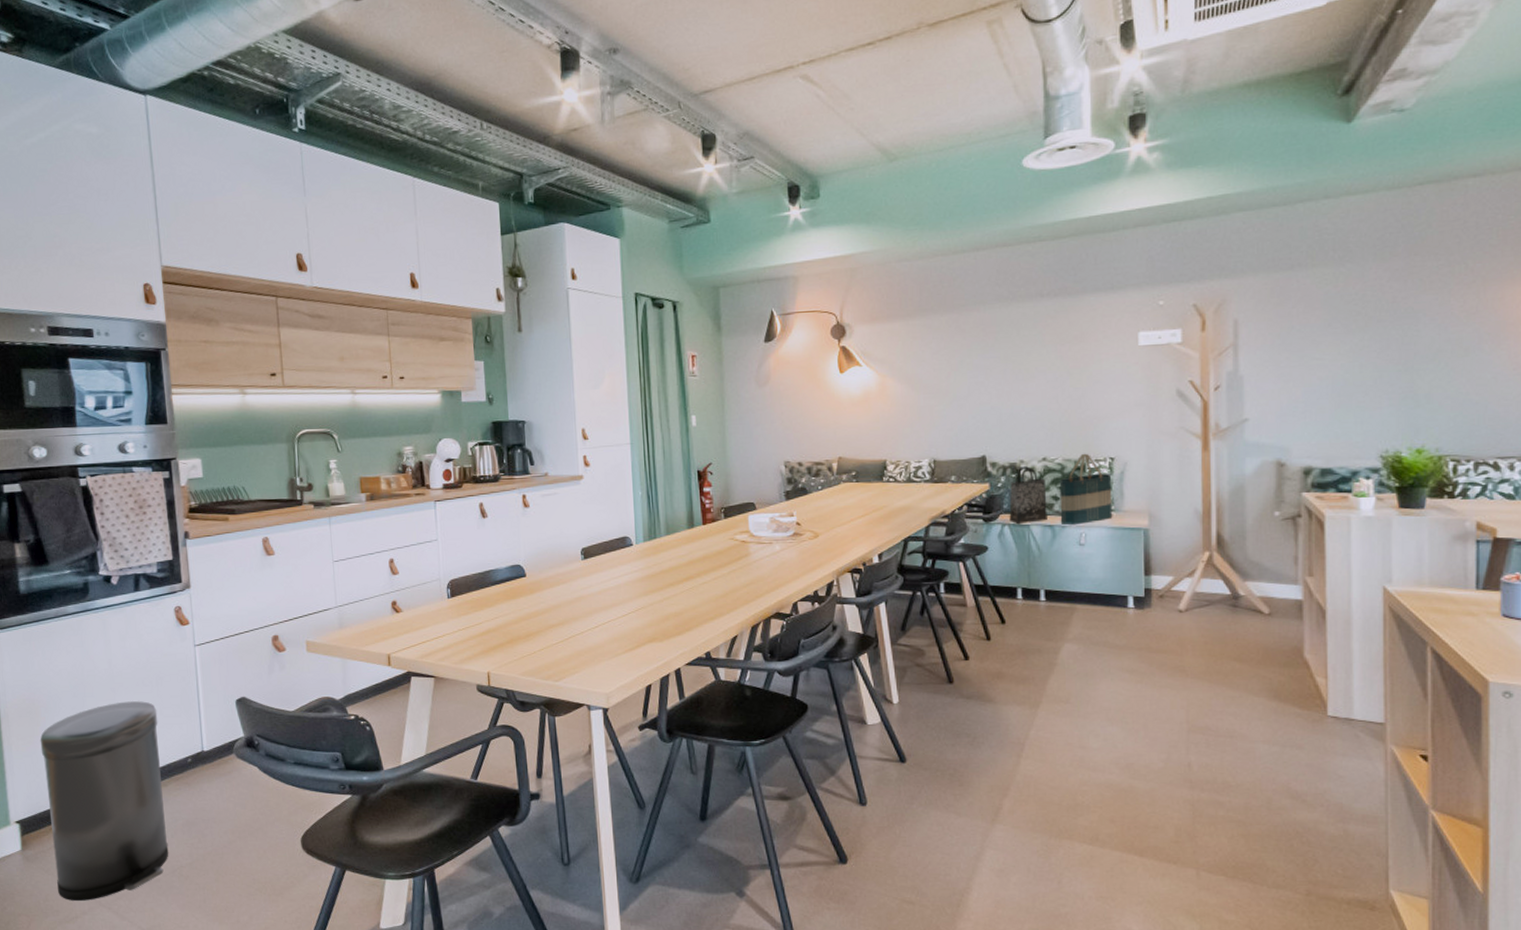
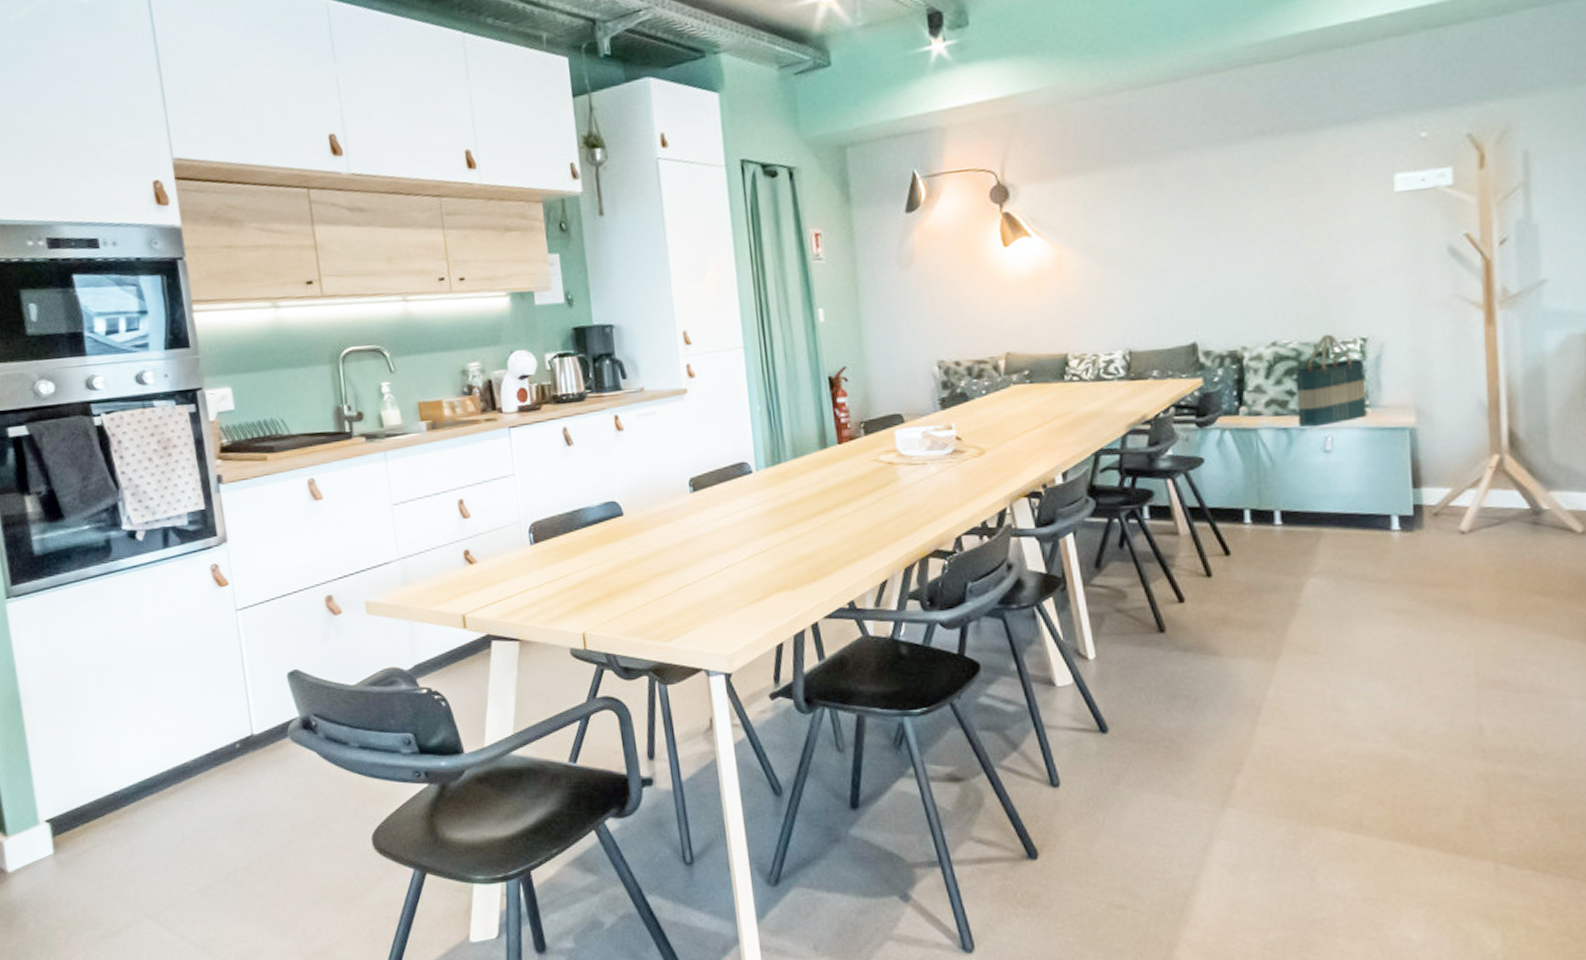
pedal bin: present [40,701,169,901] -> none [66,677,221,911]
shopping bag: present [1009,466,1047,525] -> none [1230,354,1281,429]

